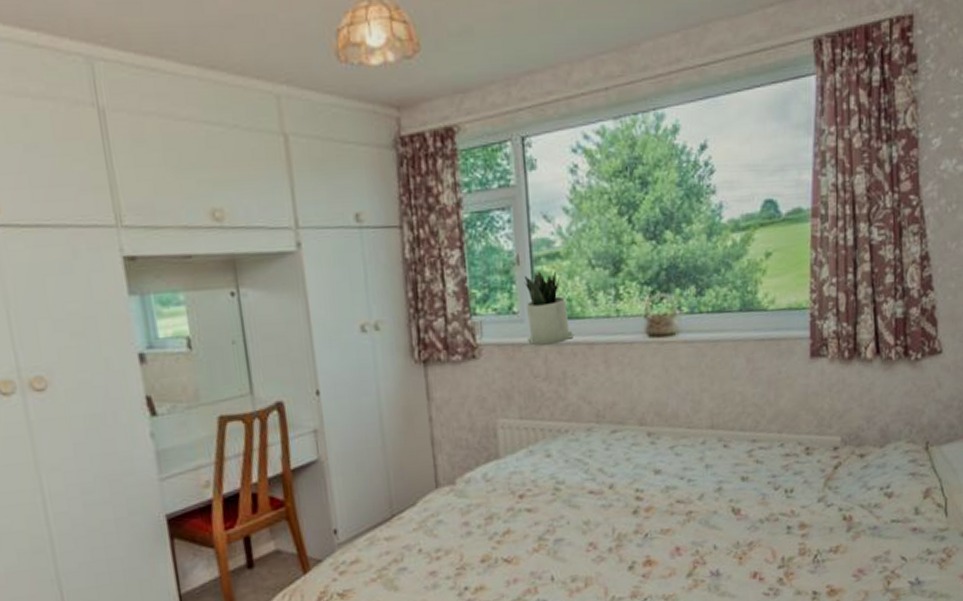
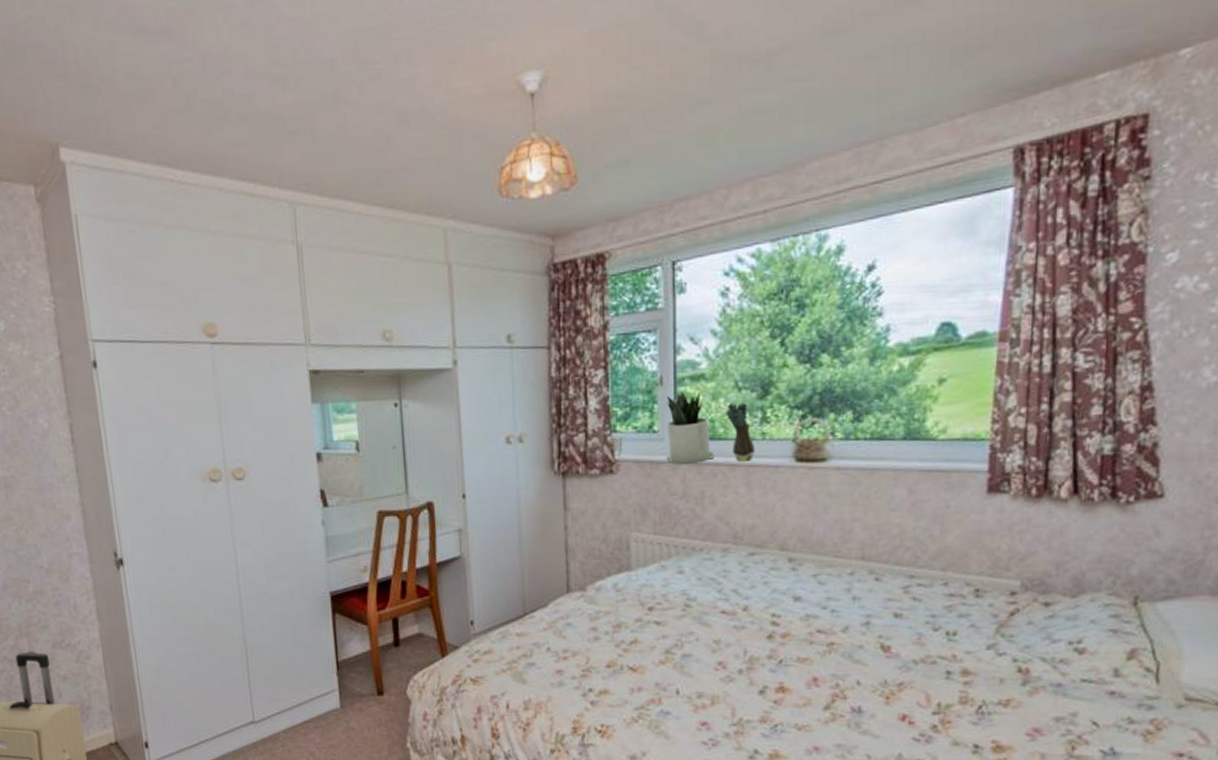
vase: none [581,279,612,341] -> present [725,401,756,463]

